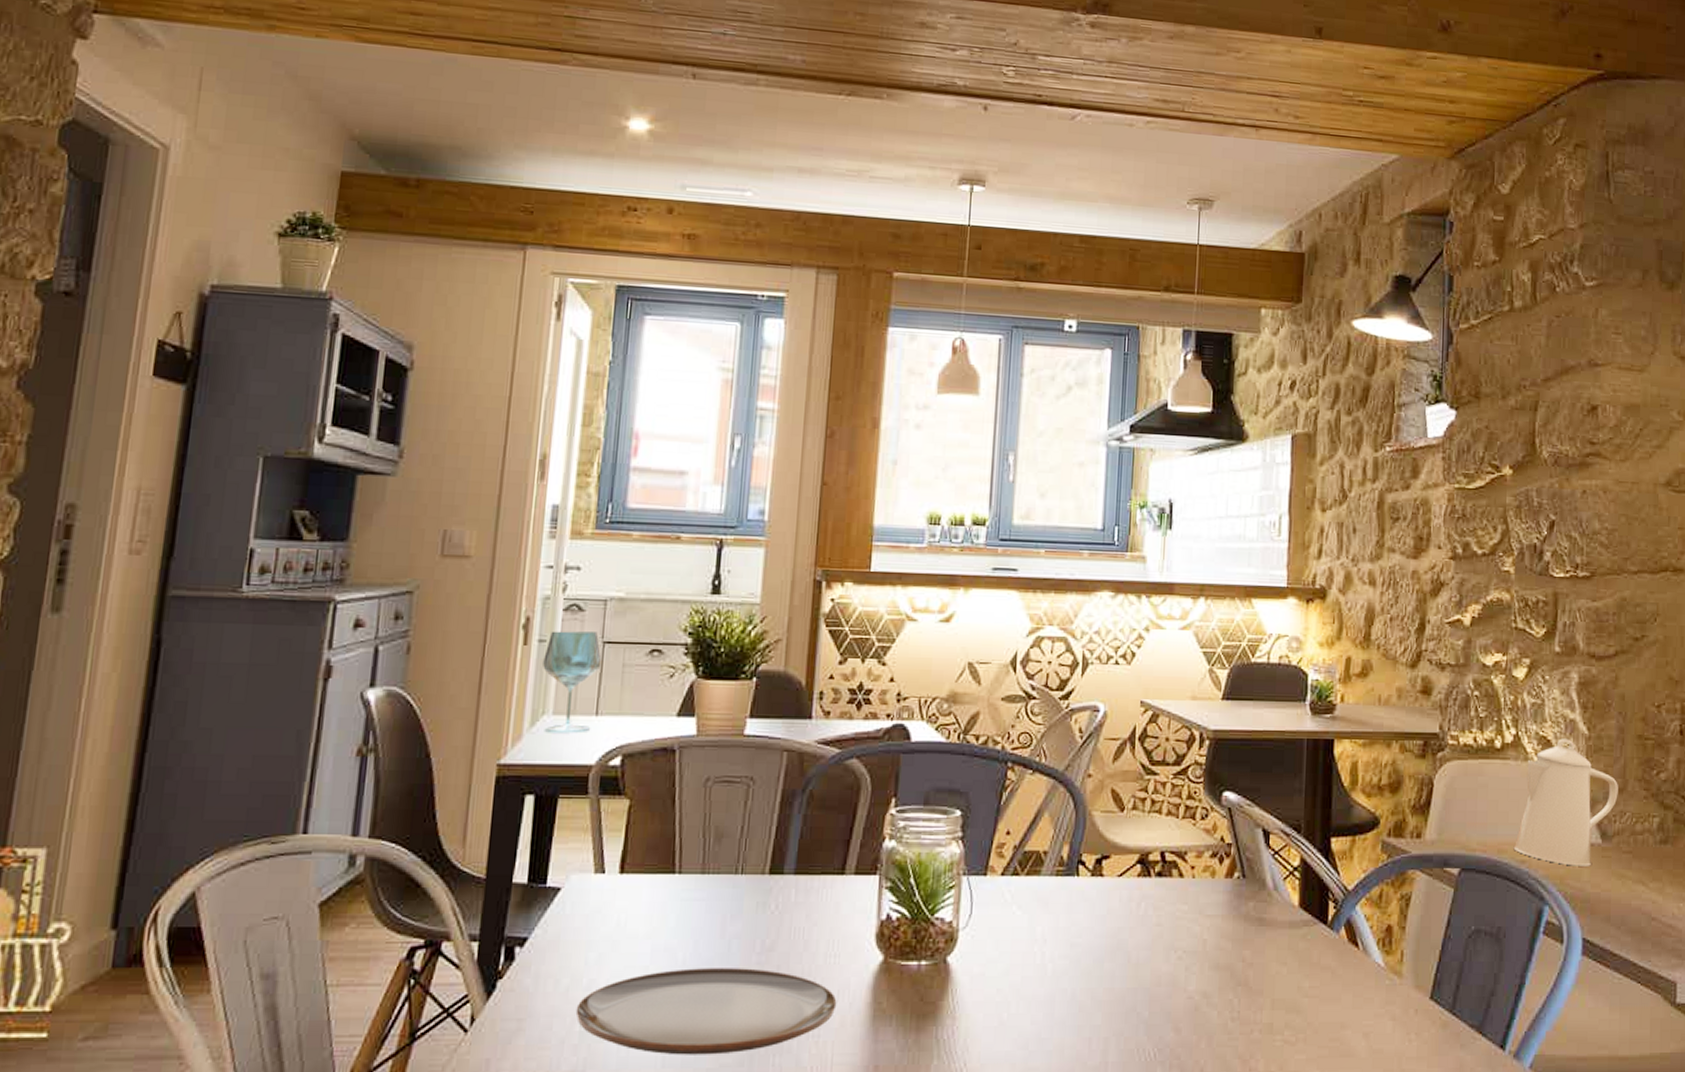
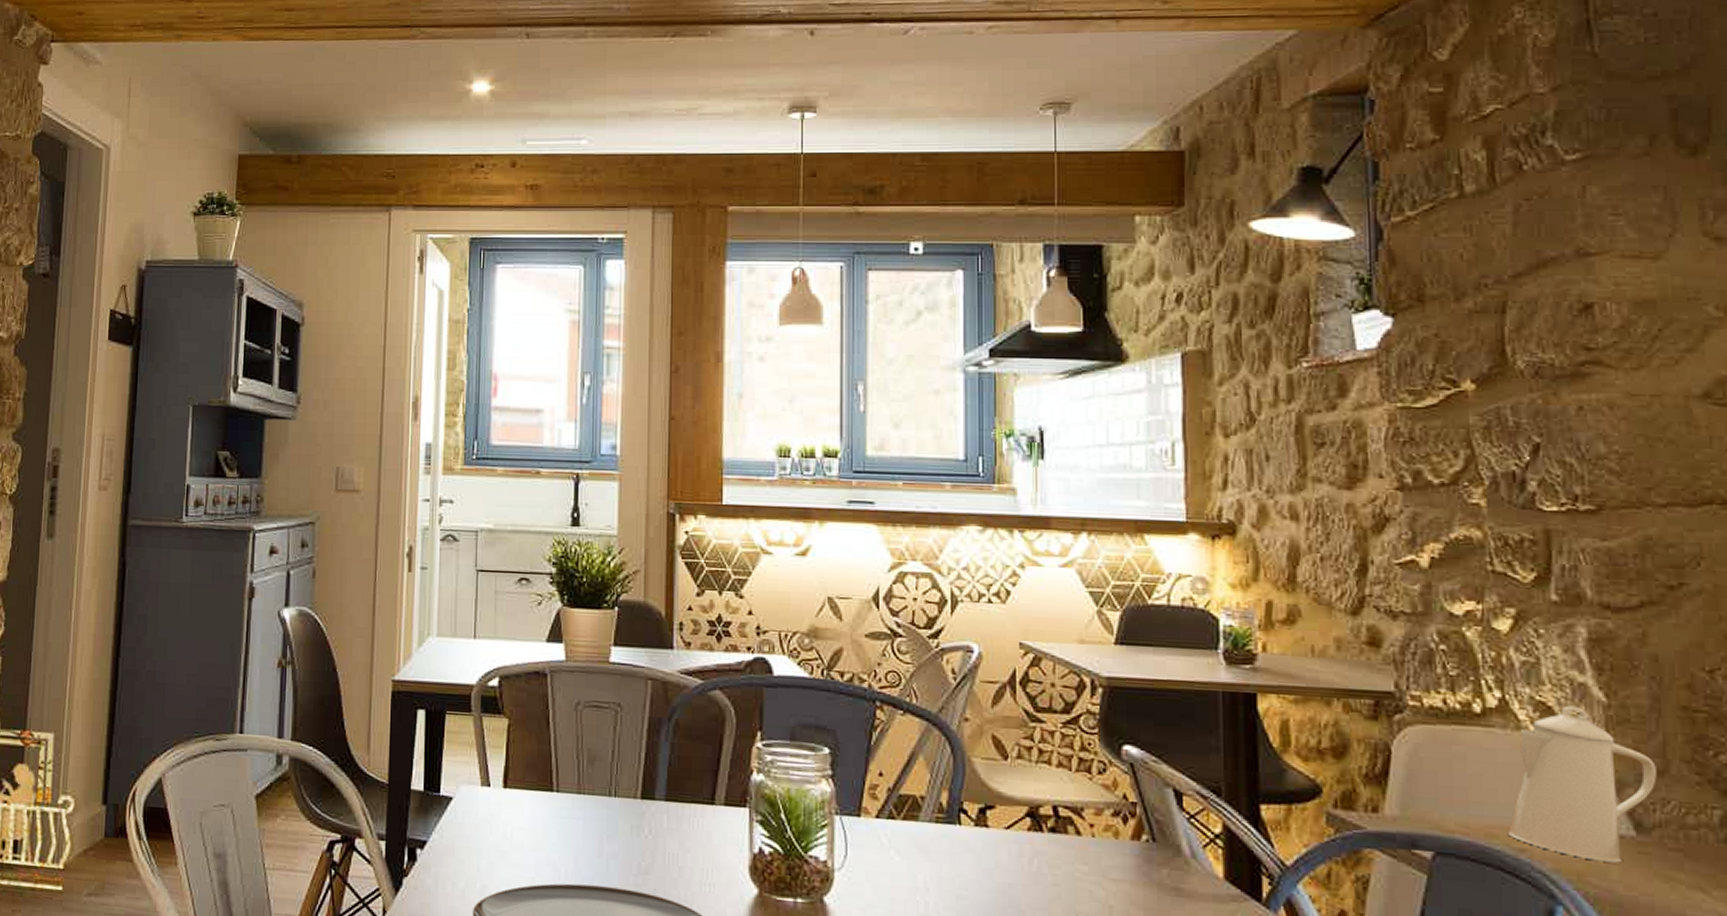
wine glass: present [543,631,602,734] -> none [426,559,476,655]

